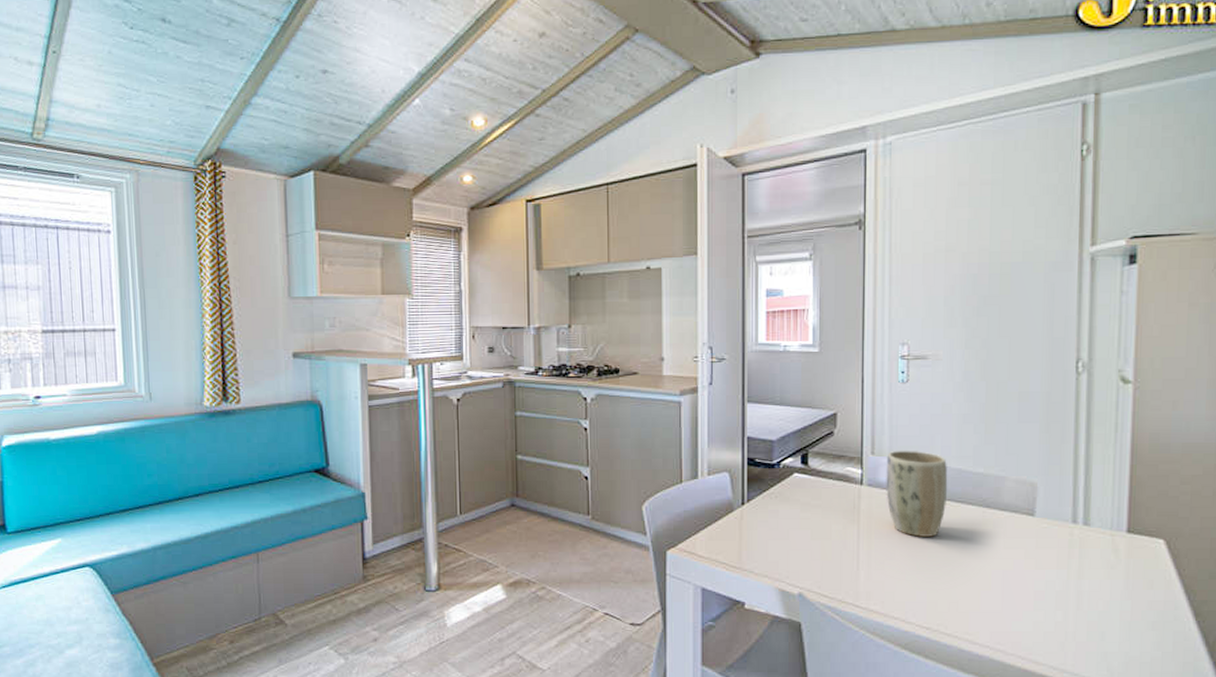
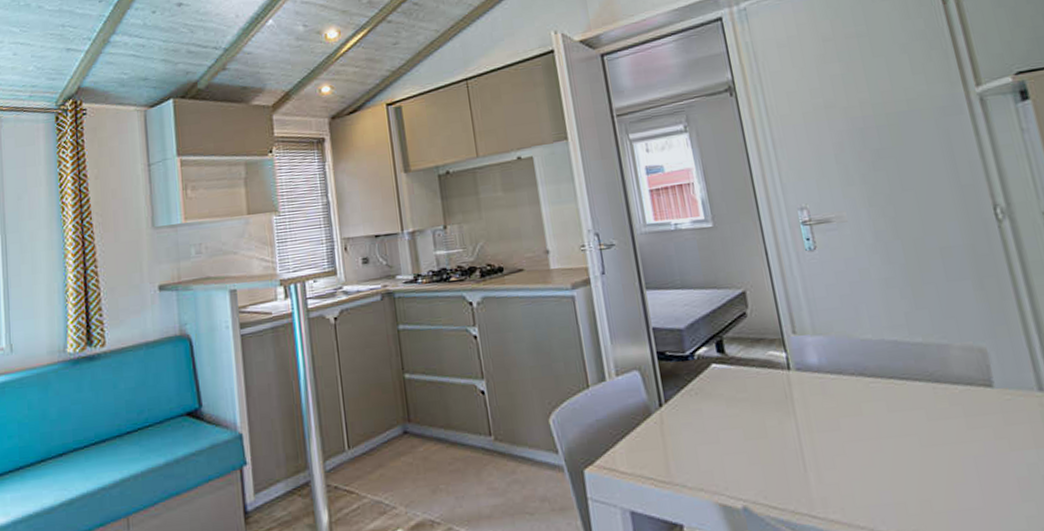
plant pot: present [886,450,948,537] -> none [810,324,891,425]

